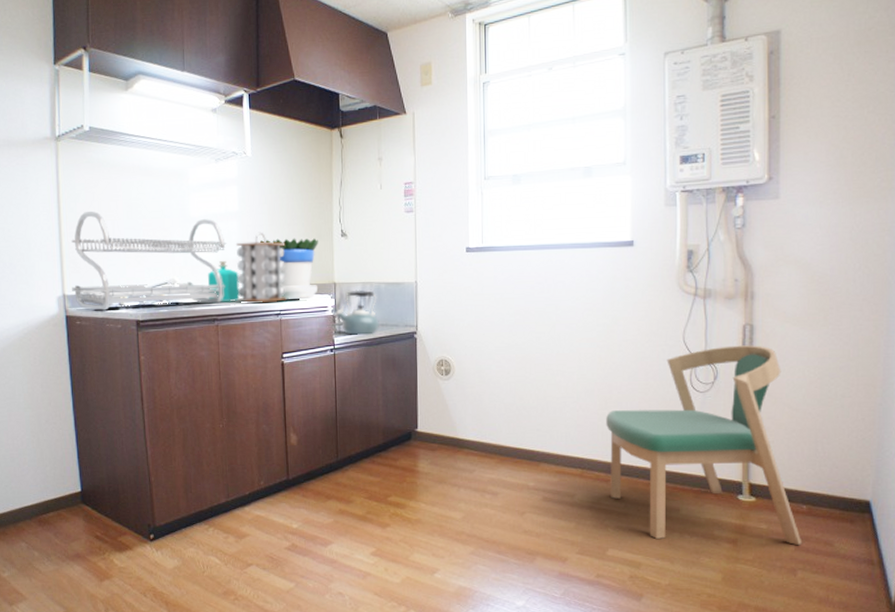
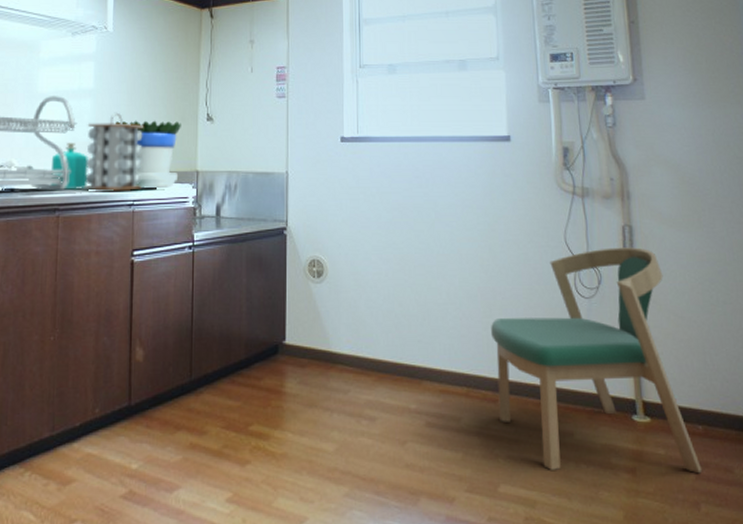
kettle: present [335,290,379,336] -> none [196,179,245,231]

